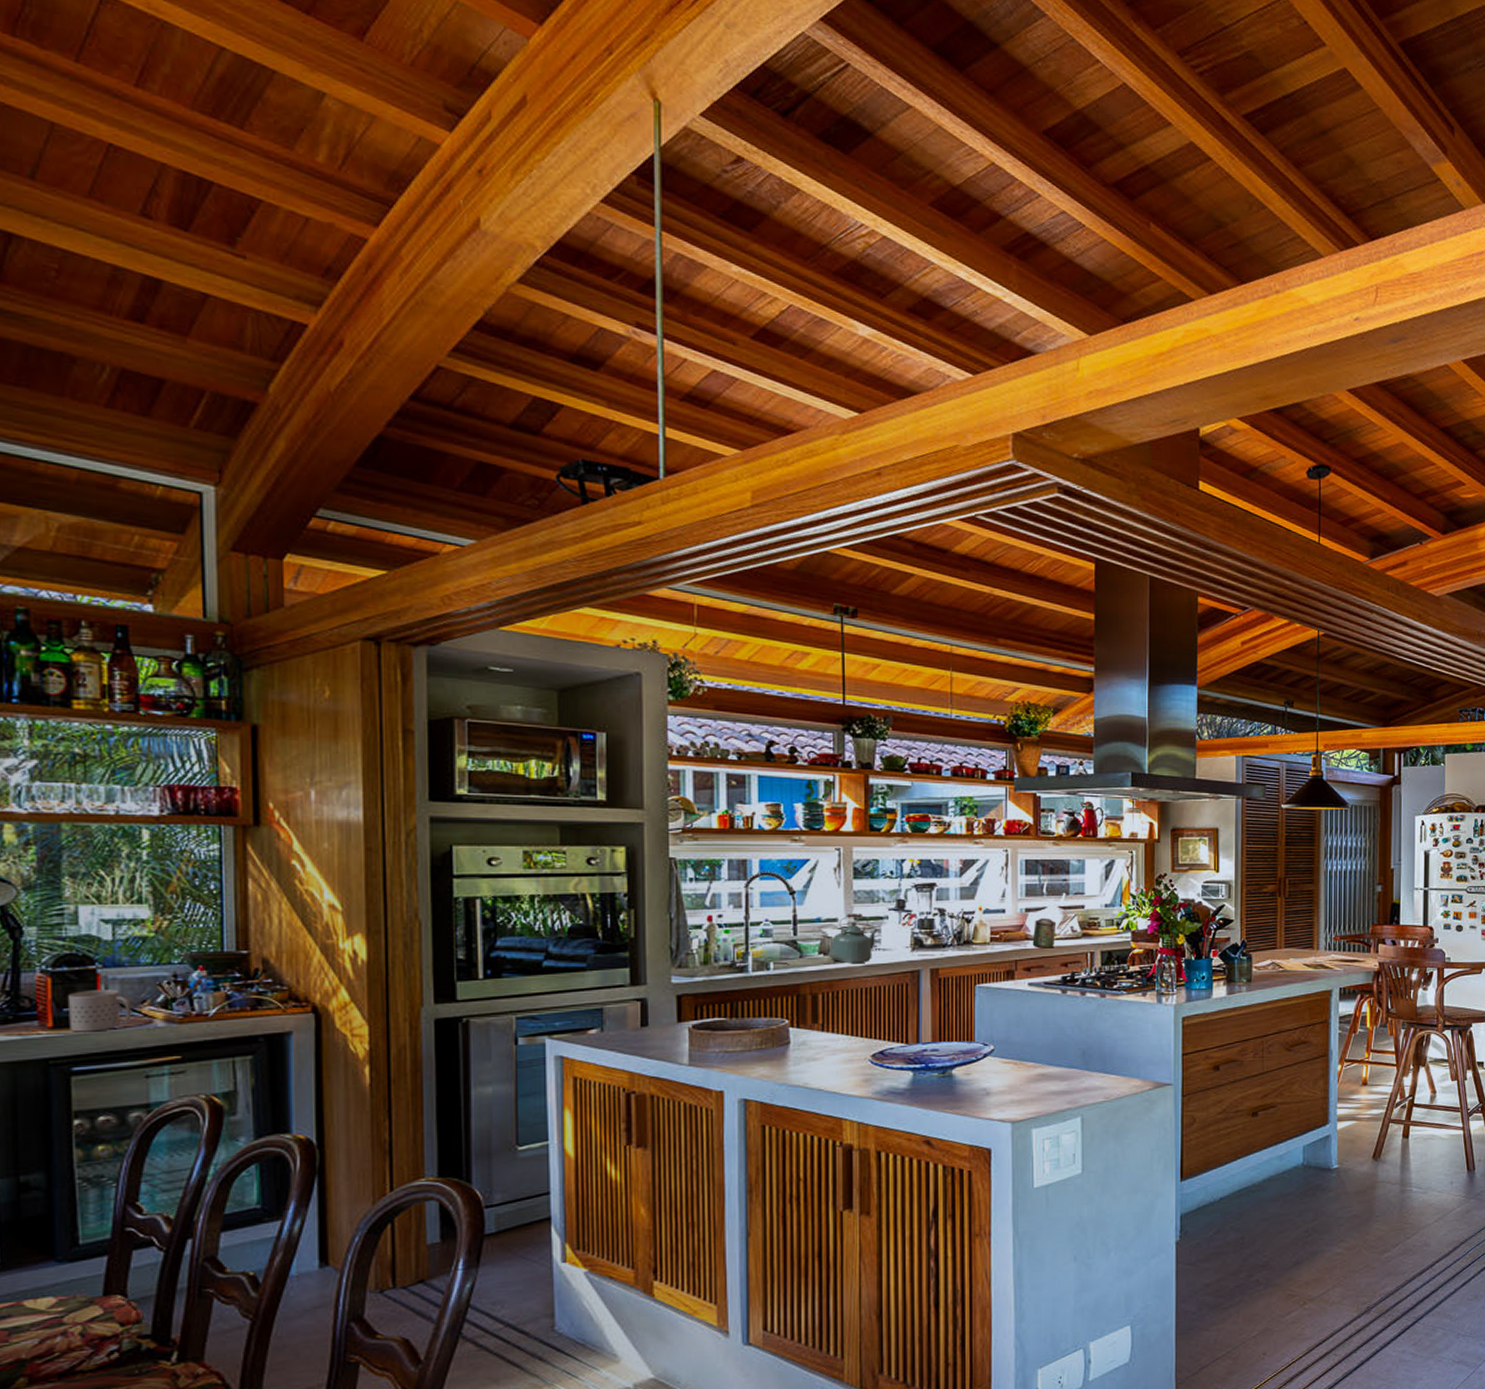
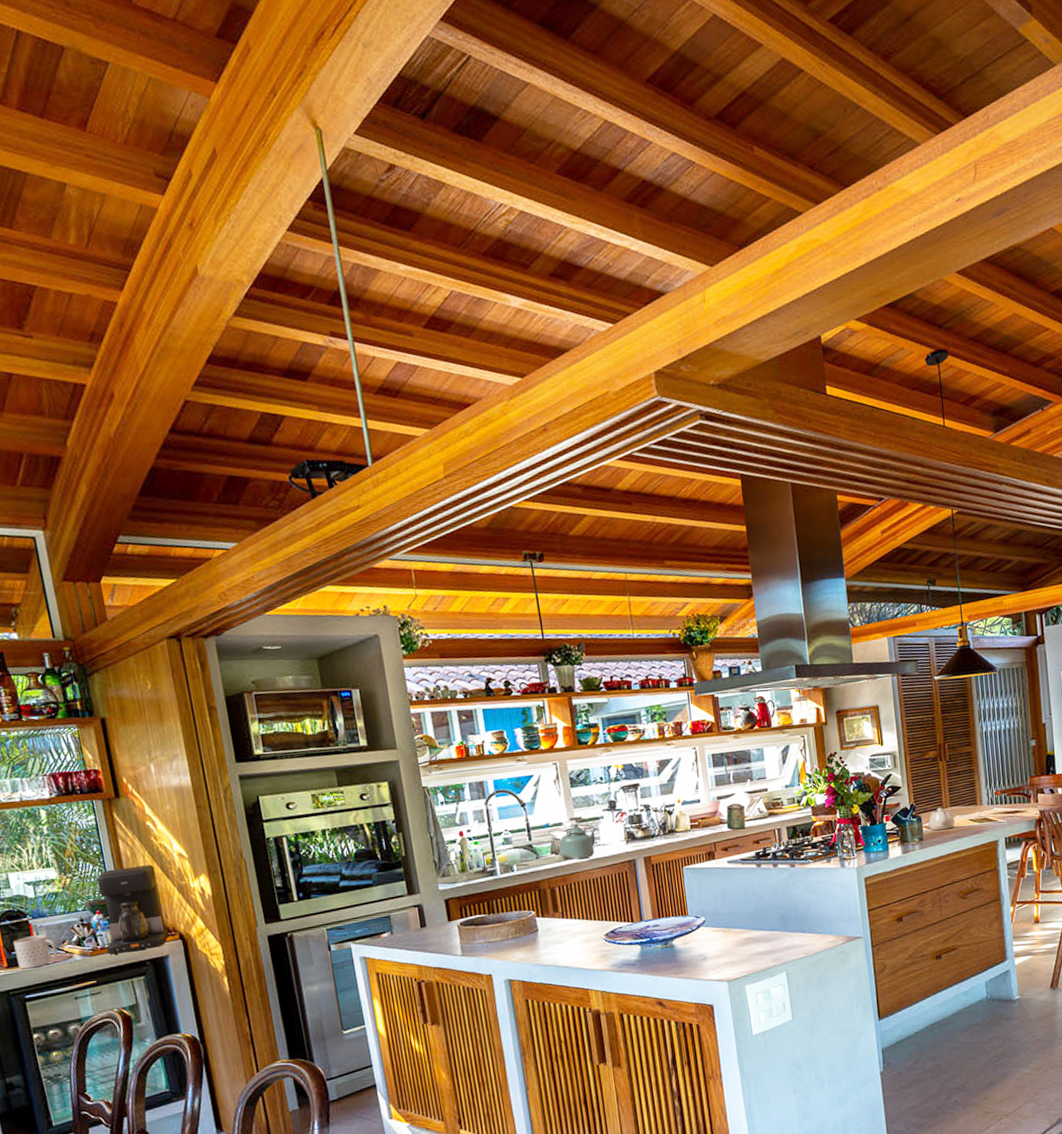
coffee maker: none [205,914,298,1024] -> present [97,864,170,955]
teapot: none [1259,947,1288,973] -> present [928,807,955,831]

